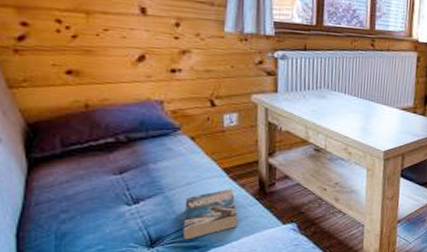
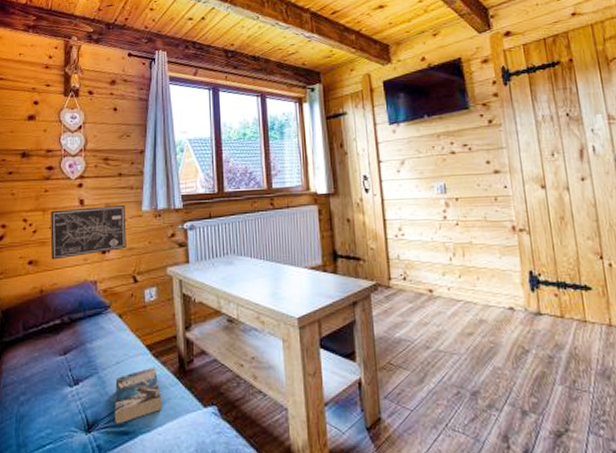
wall art: none [97,14,204,73] -> present [50,204,126,260]

